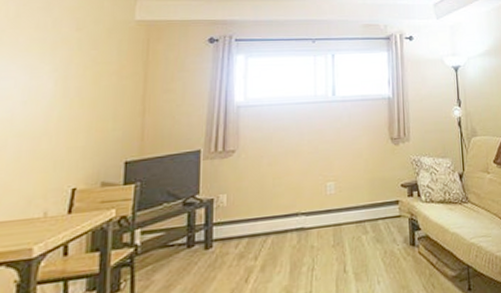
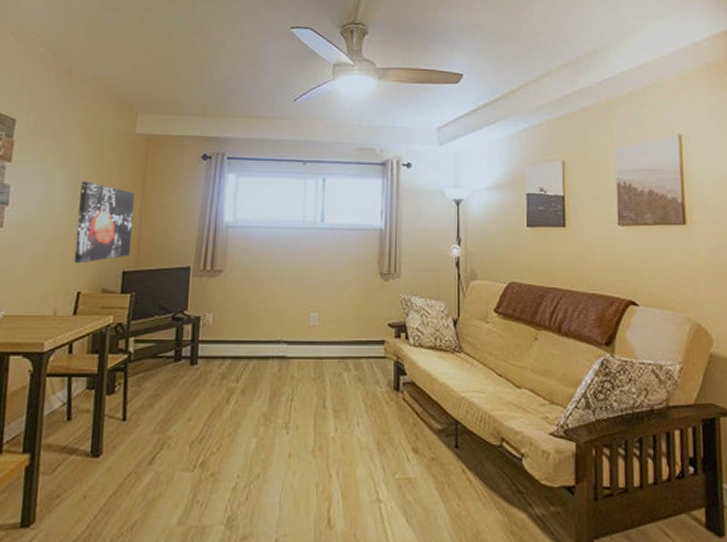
wall art: none [67,71,136,159] -> present [74,181,135,264]

